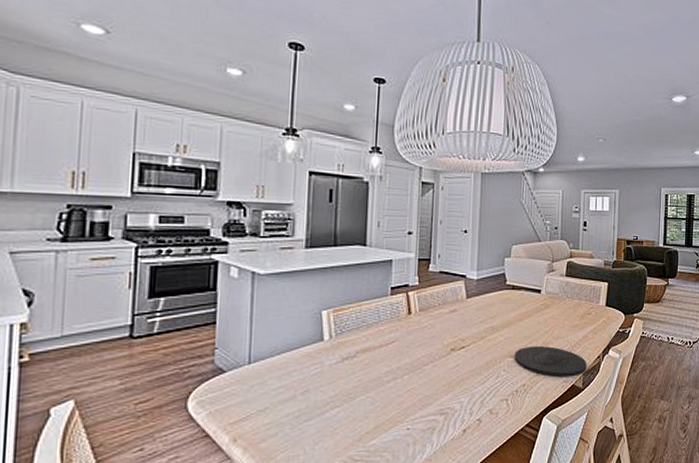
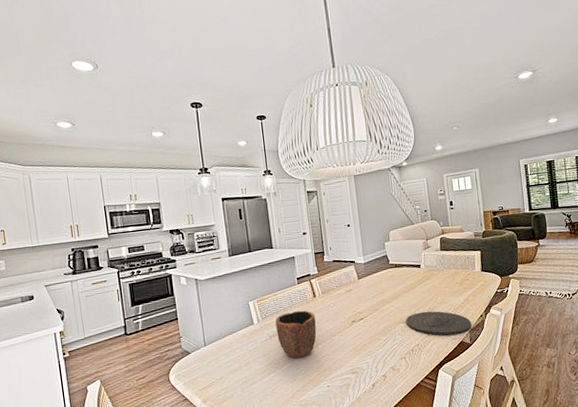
bowl: none [352,329,406,390] -> present [275,310,317,359]

